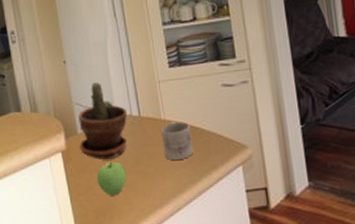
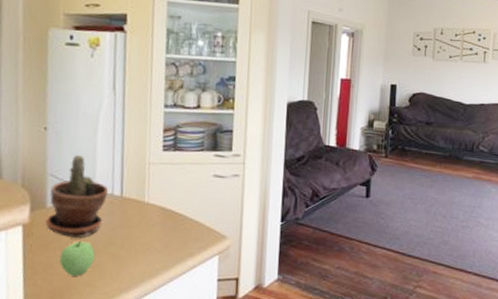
mug: present [160,121,193,161] -> none [141,205,174,245]

